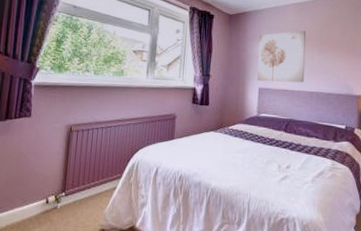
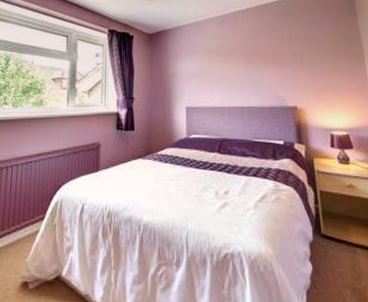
wall art: present [257,30,306,83] -> none [181,44,234,100]

